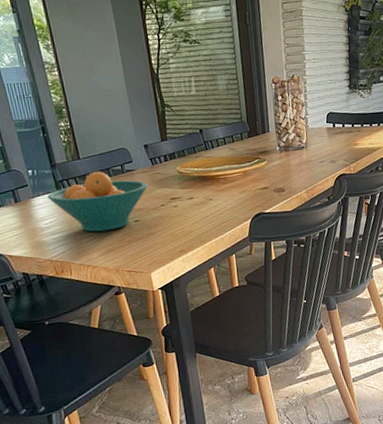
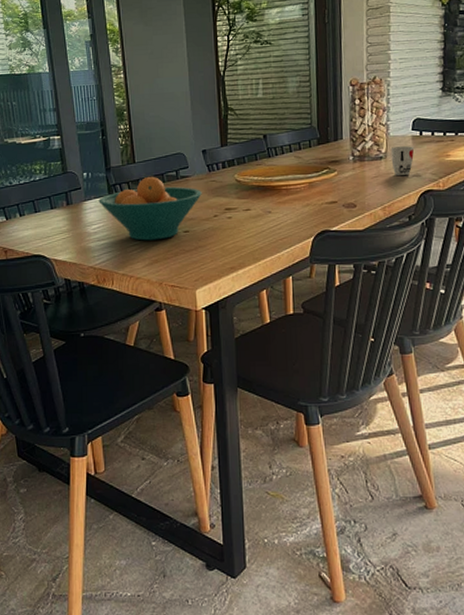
cup: none [310,137,330,162] -> present [390,146,415,175]

